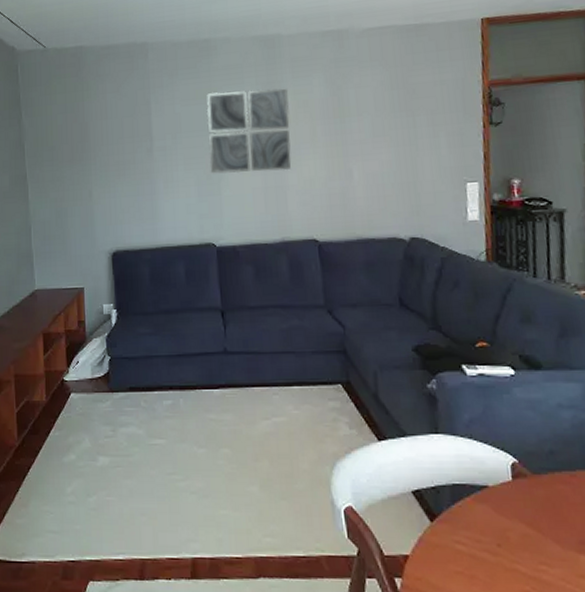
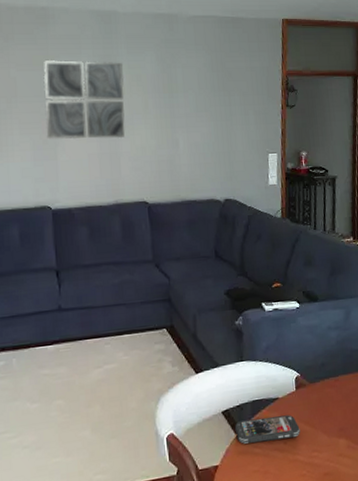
smartphone: none [428,507,520,541] -> present [234,414,300,444]

